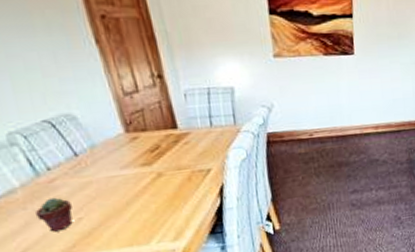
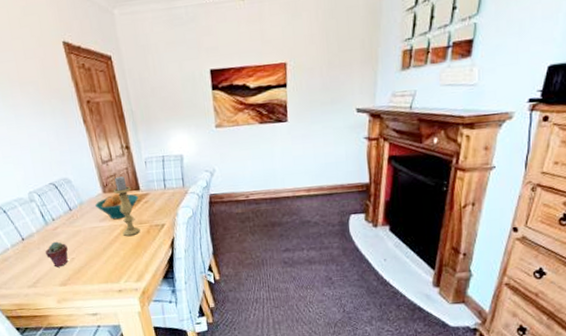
fruit bowl: none [114,133,176,166] -> present [95,193,138,220]
candle holder: none [140,111,179,186] -> present [113,176,141,236]

